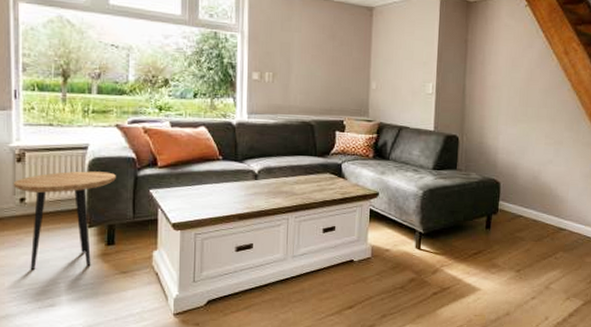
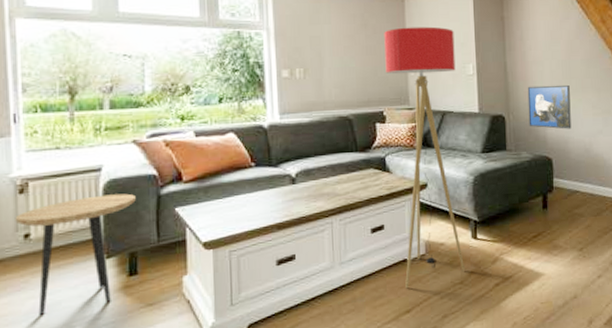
floor lamp: none [349,41,418,287] -> present [384,26,464,289]
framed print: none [481,110,525,156] -> present [527,84,571,129]

